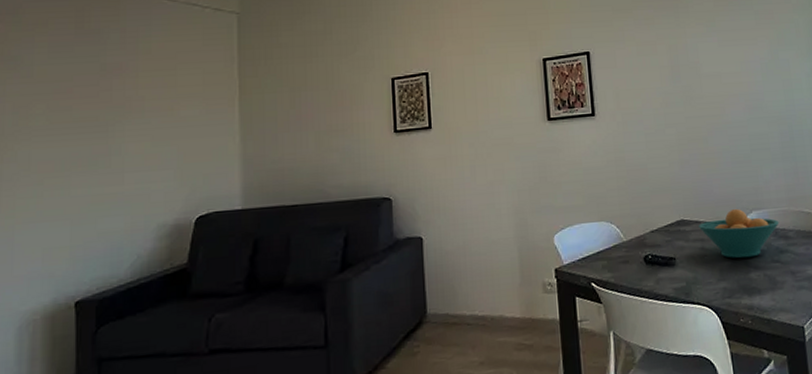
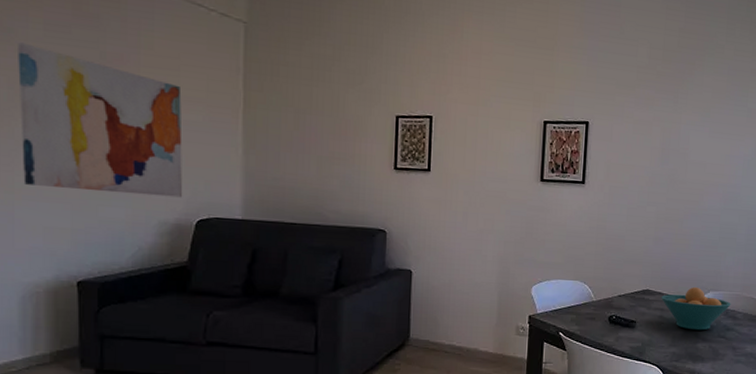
wall art: none [23,68,182,207] -> present [18,42,183,198]

